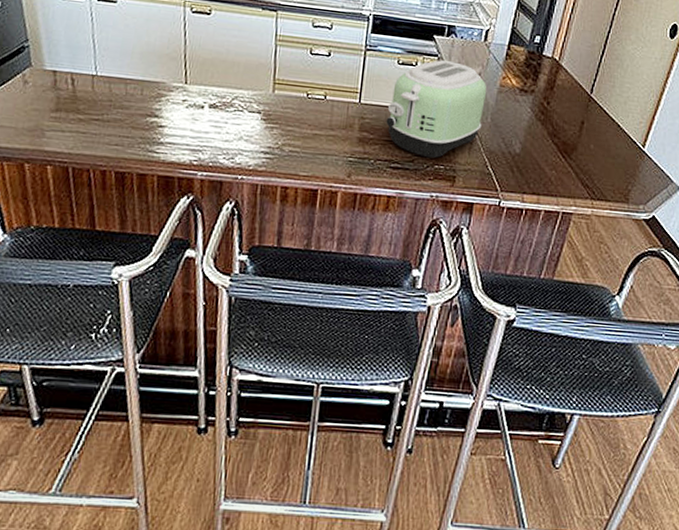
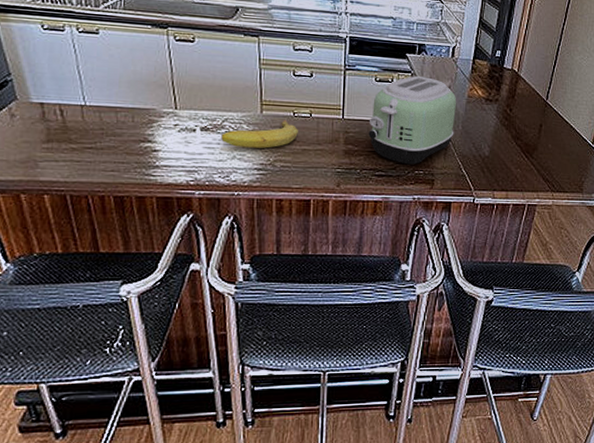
fruit: none [229,100,311,131] -> present [221,119,298,149]

